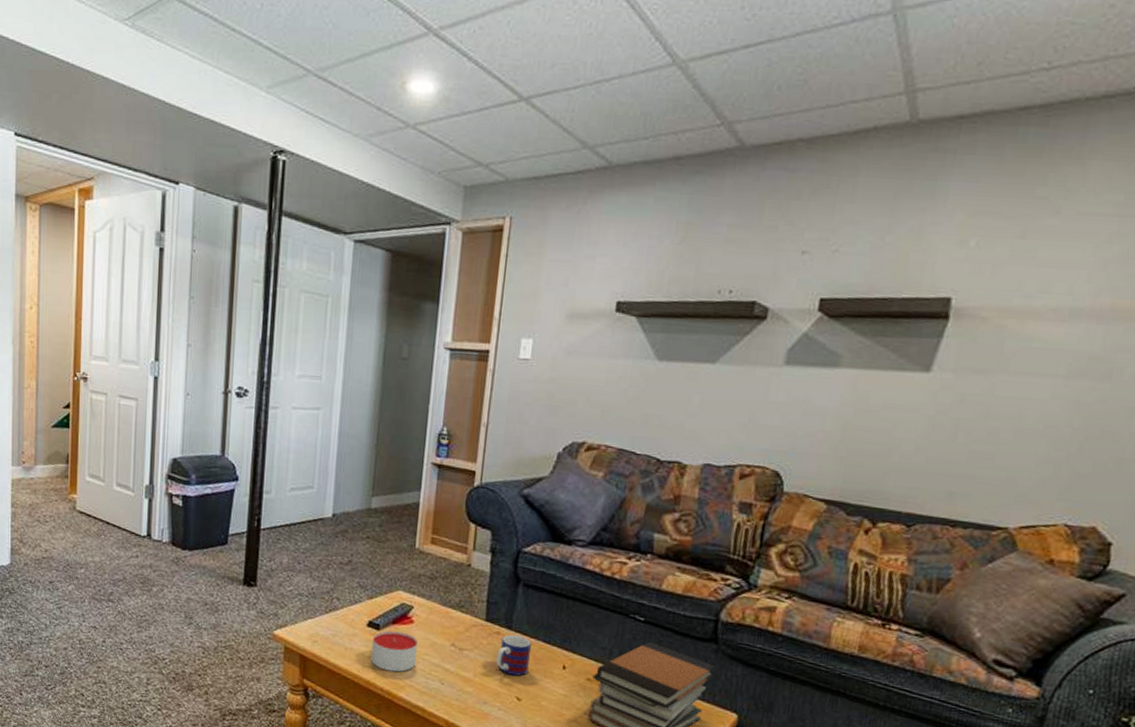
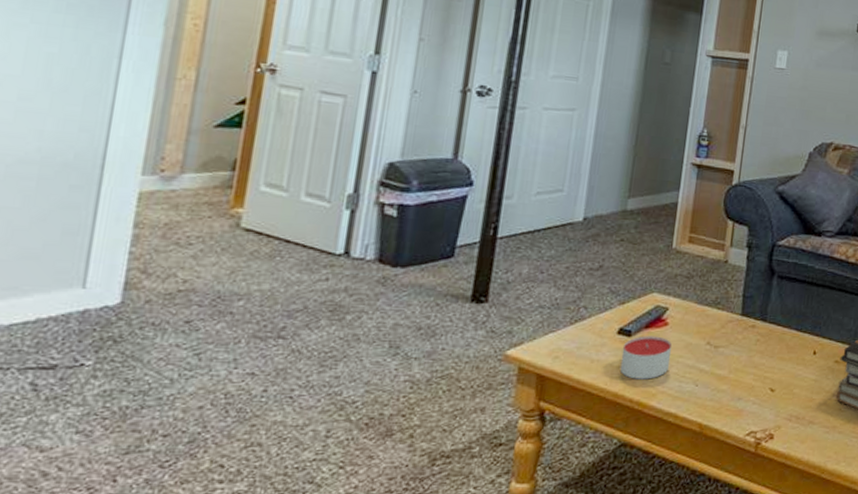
mug: present [495,634,531,676] -> none [750,326,785,367]

